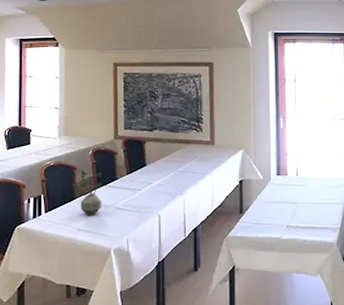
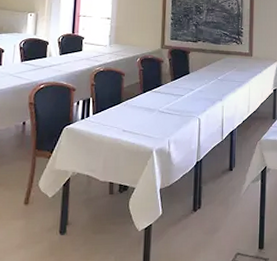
potted plant: present [73,170,102,215] -> none [120,76,149,118]

